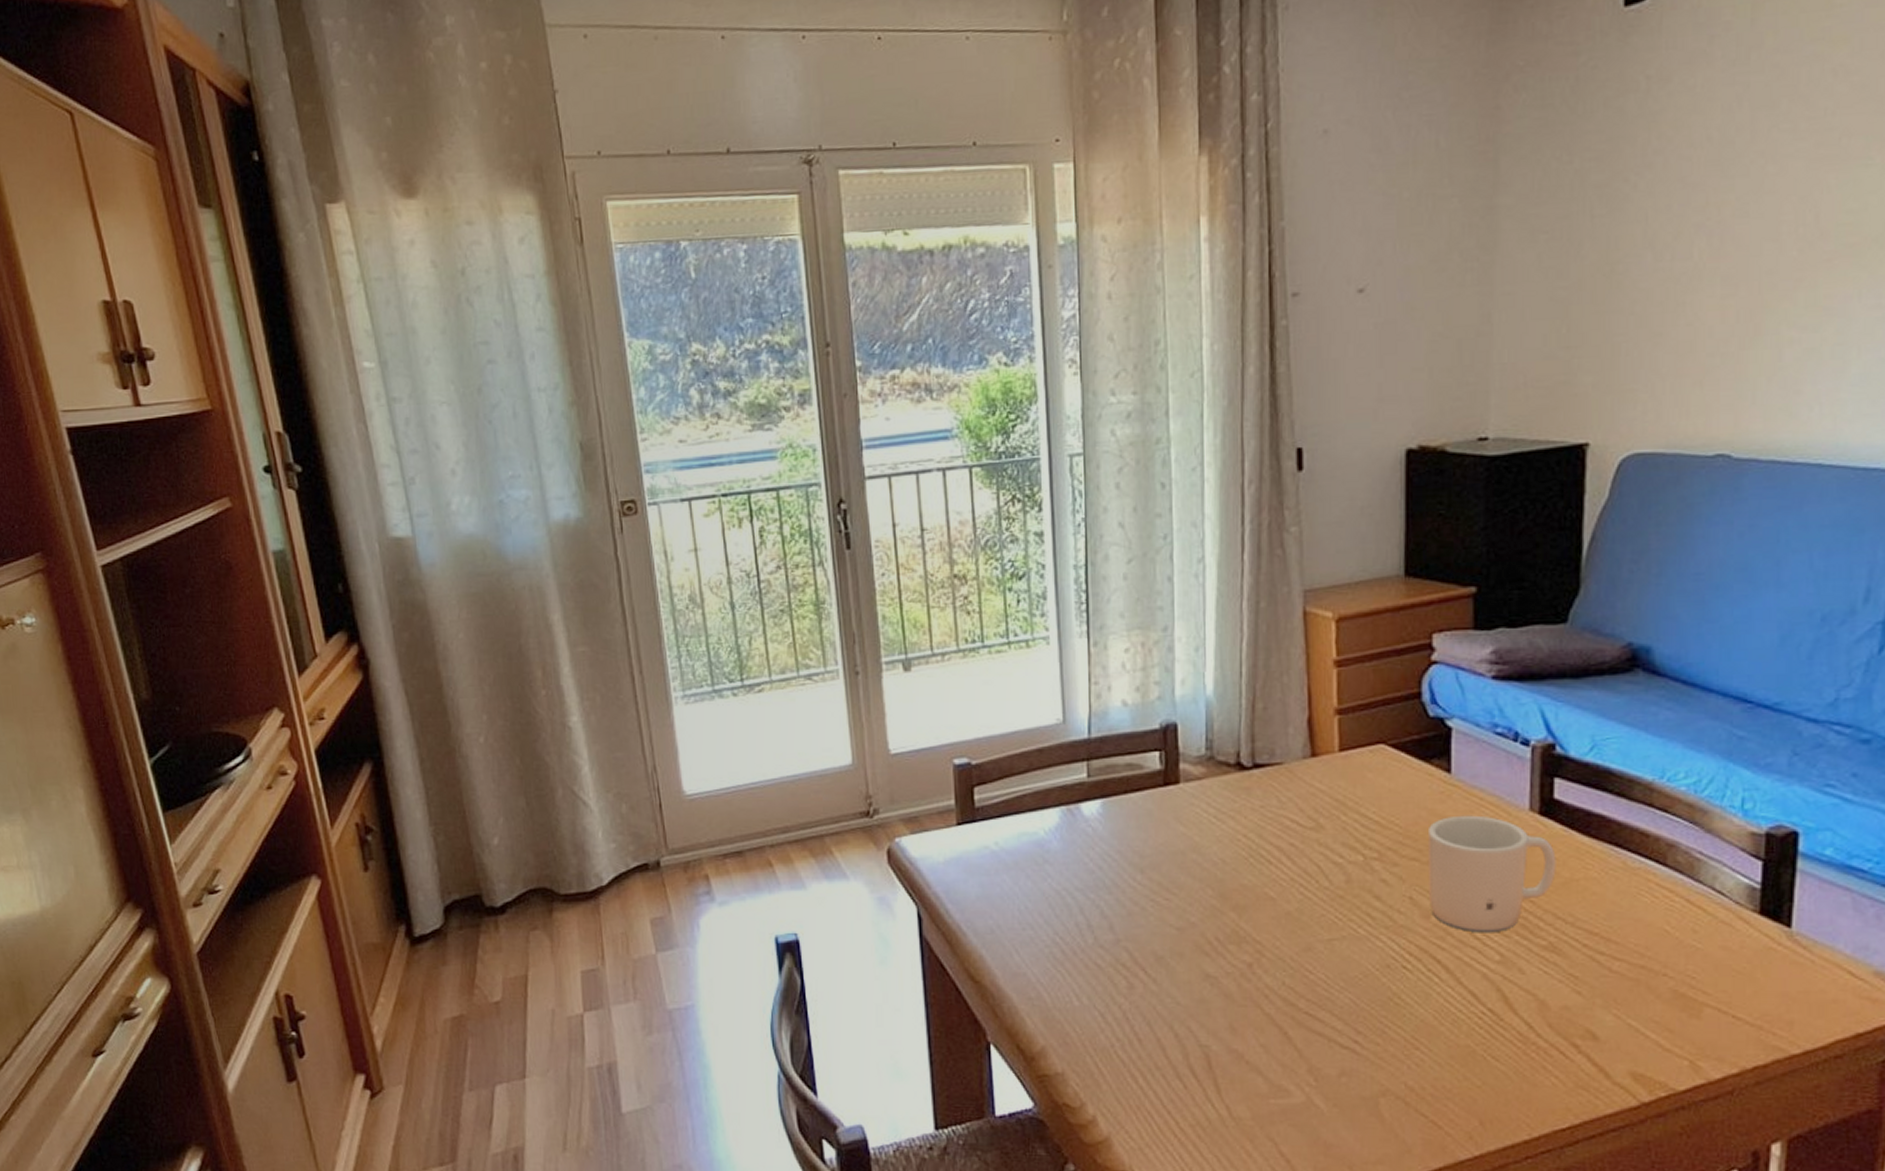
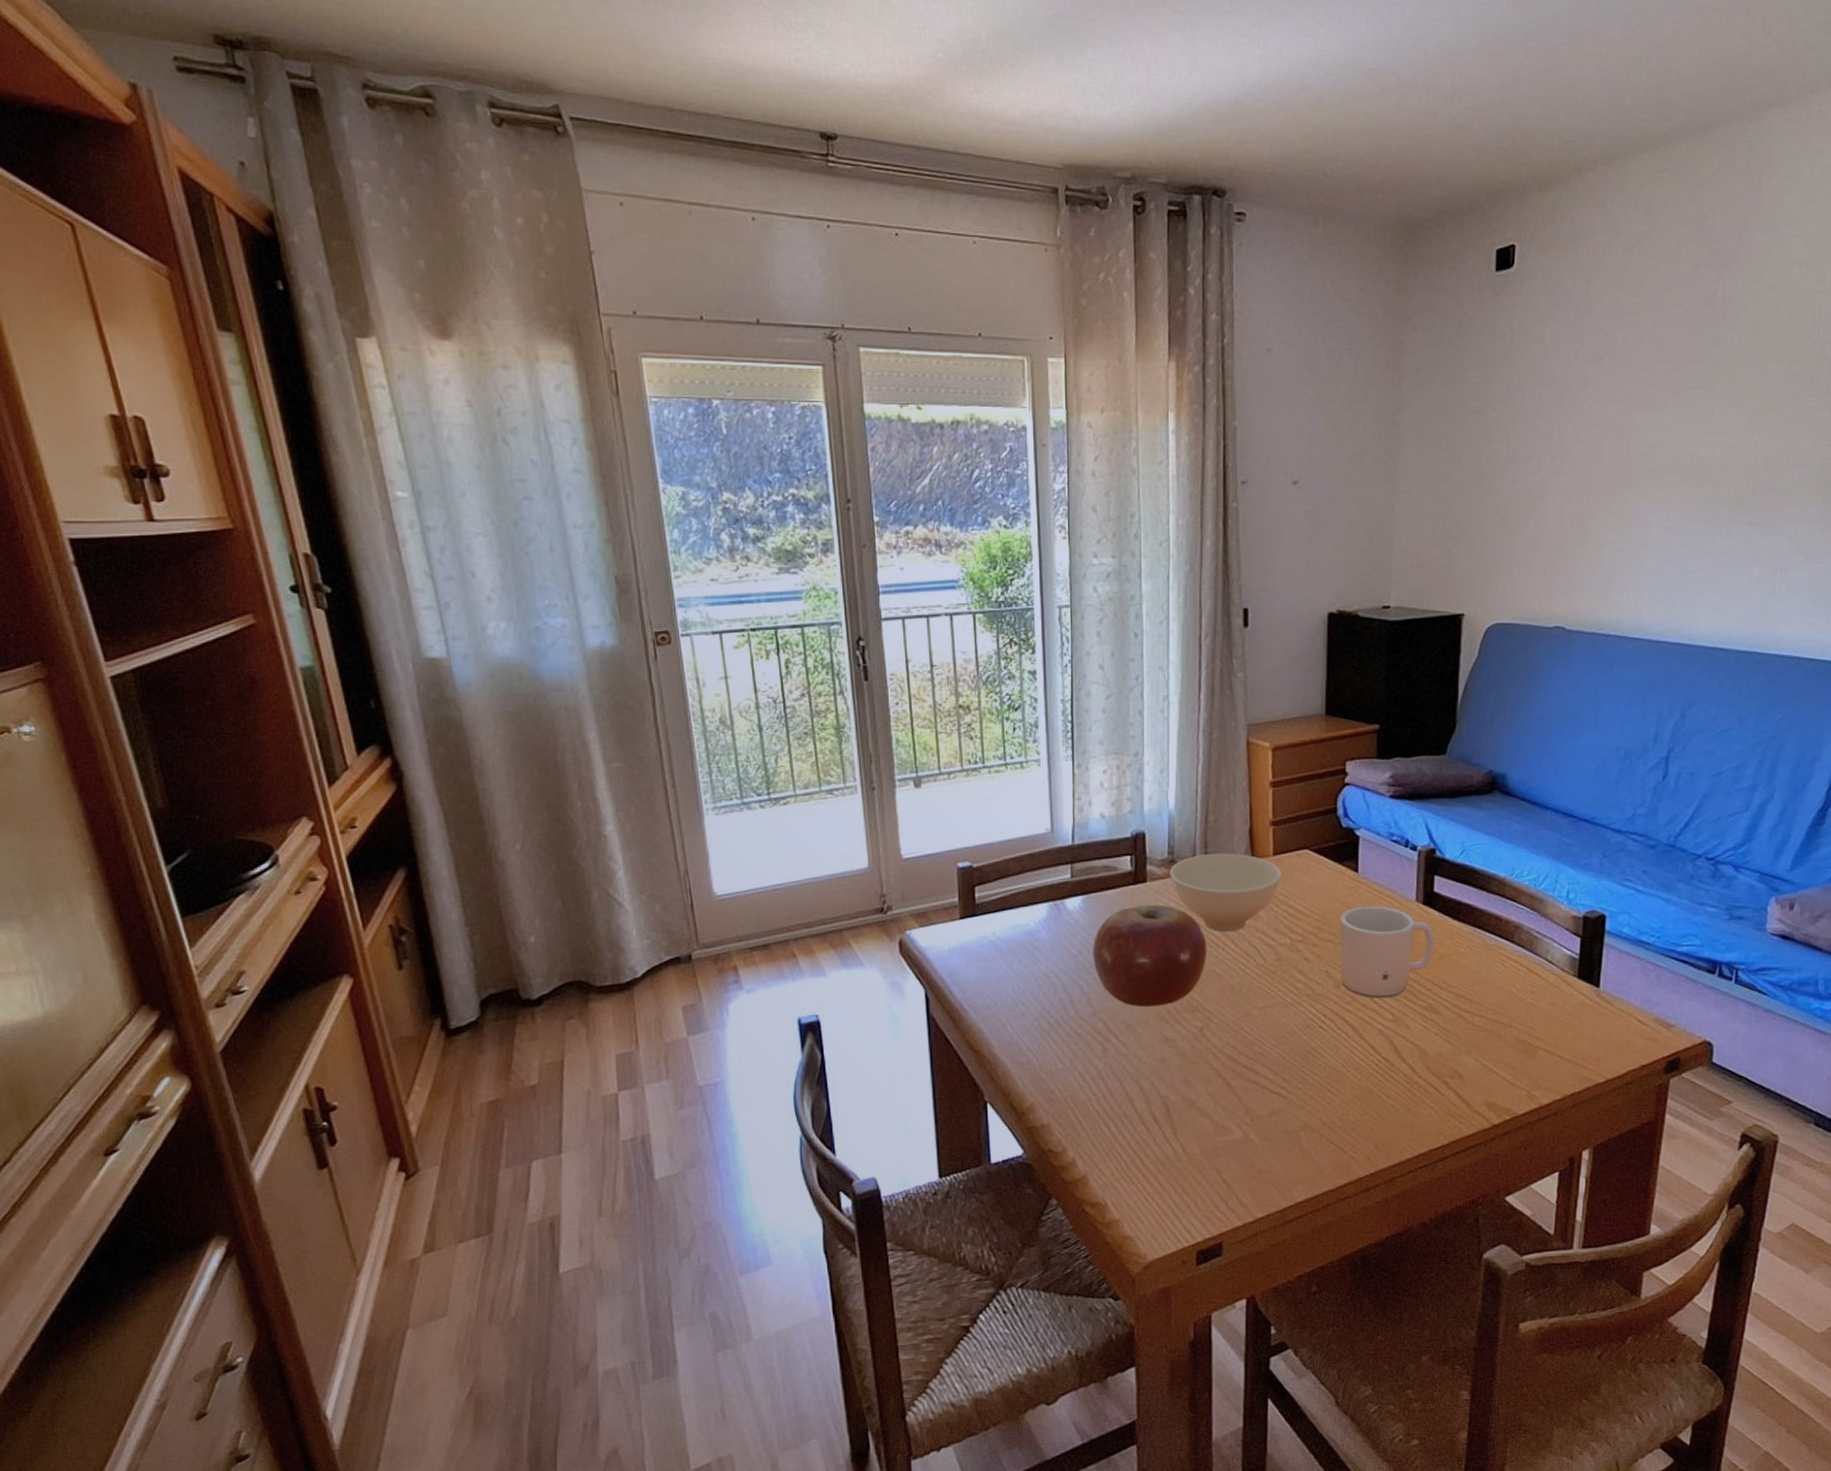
fruit: none [1114,810,1256,936] -> present [1093,904,1207,1007]
bowl: none [1208,748,1352,844] -> present [1170,853,1283,931]

